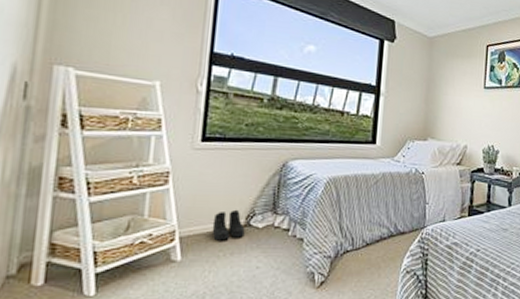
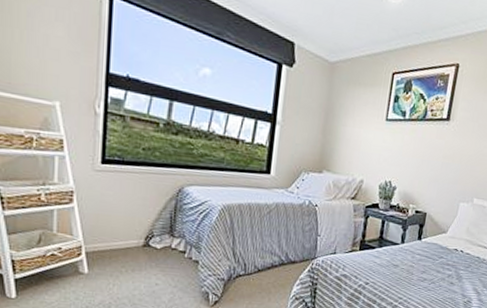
boots: present [211,209,245,241] -> none [114,230,145,258]

